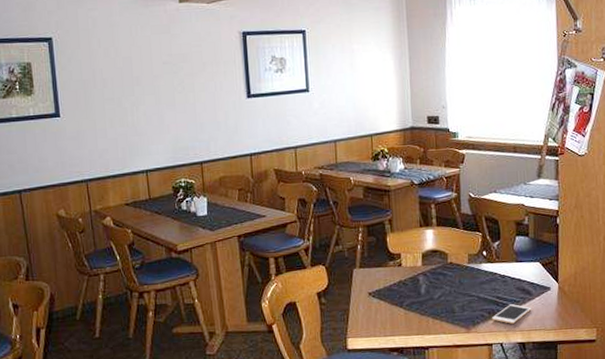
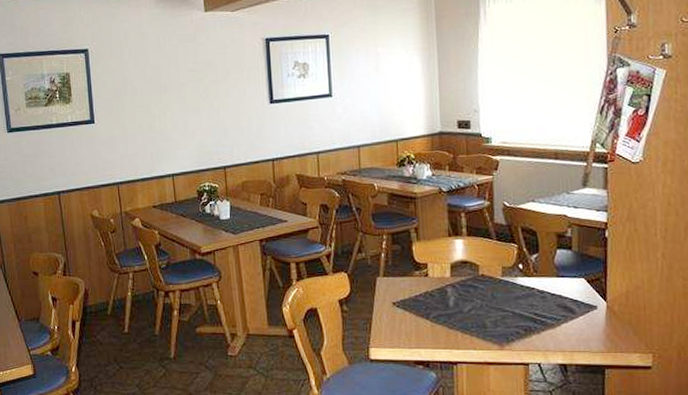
cell phone: present [492,304,532,324] -> none [529,322,575,343]

